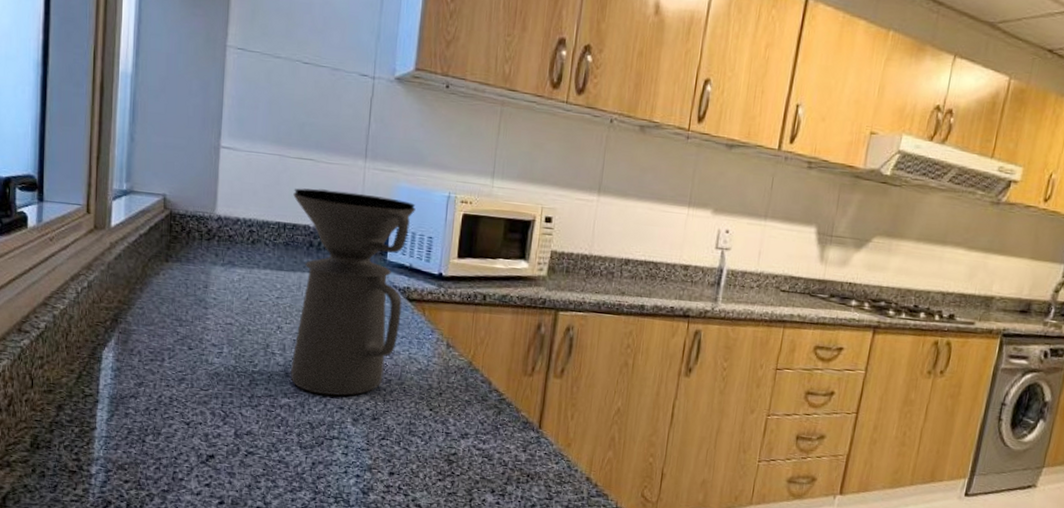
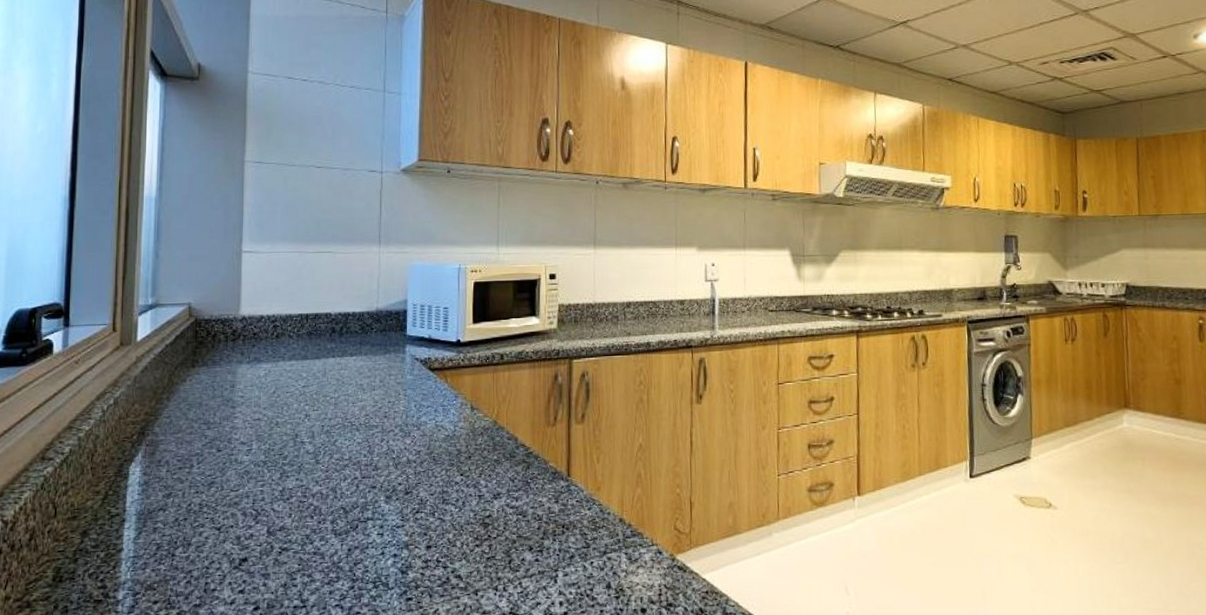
coffee maker: present [291,188,416,396] -> none [314,276,430,477]

